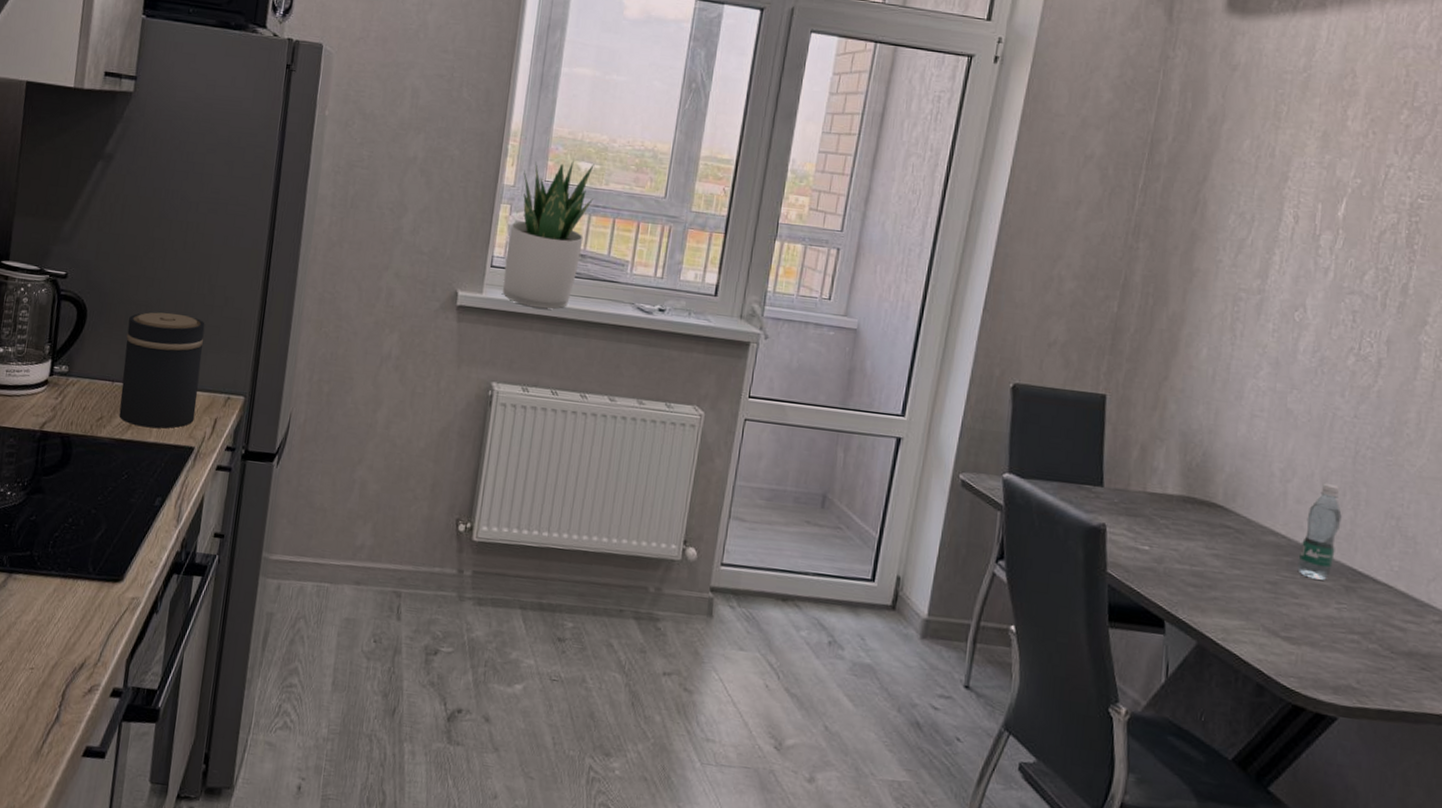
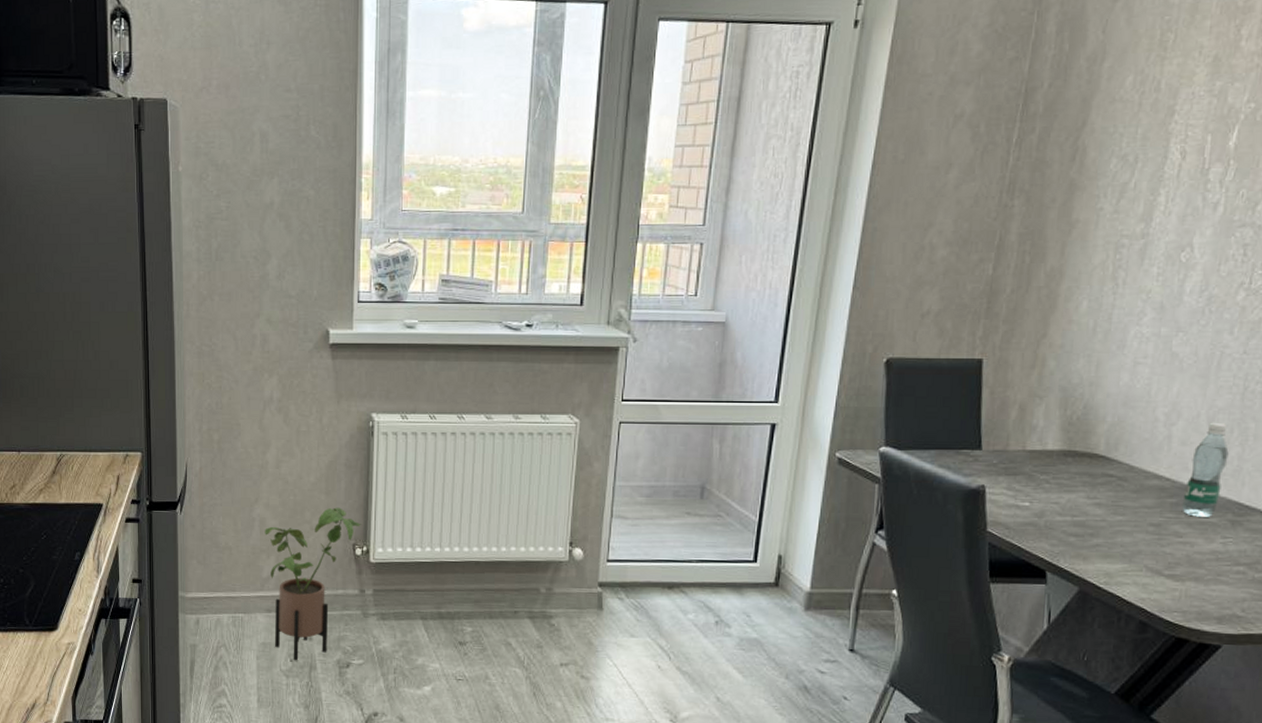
cylinder: present [119,312,205,429] -> none [24,381,99,490]
house plant: none [359,477,468,642] -> present [265,507,361,661]
planter: present [503,160,595,310] -> none [371,186,452,337]

